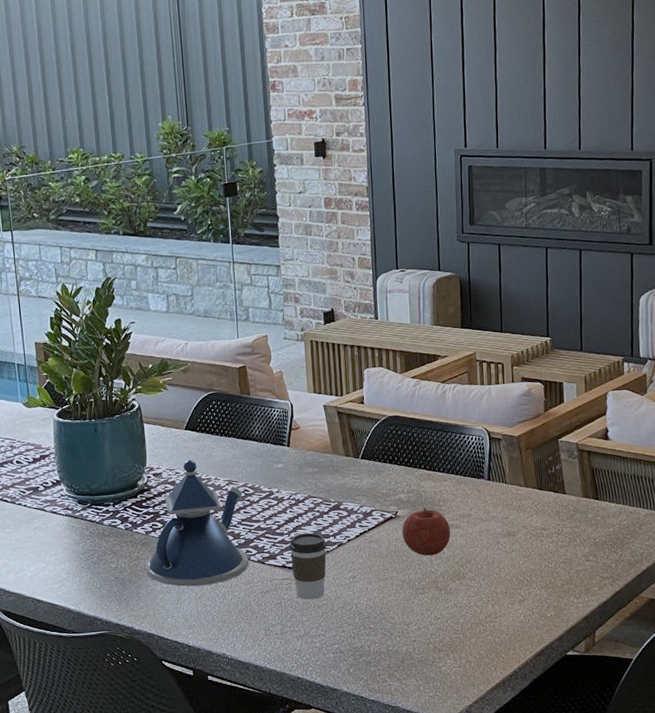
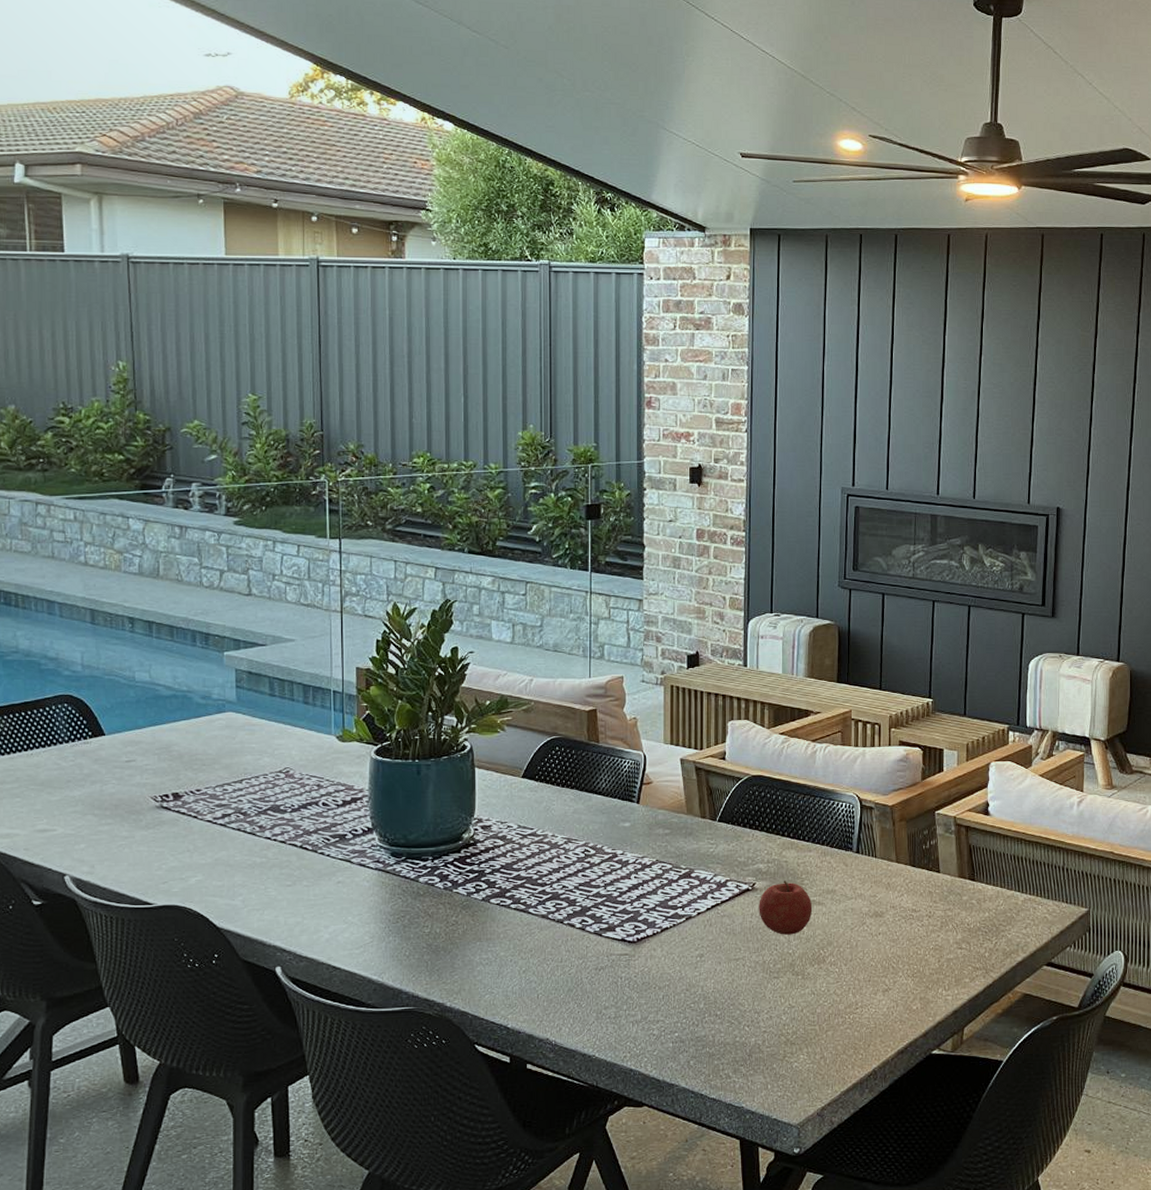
teapot: present [145,459,249,587] -> none [464,812,584,959]
coffee cup: present [289,532,327,600] -> none [631,902,674,980]

